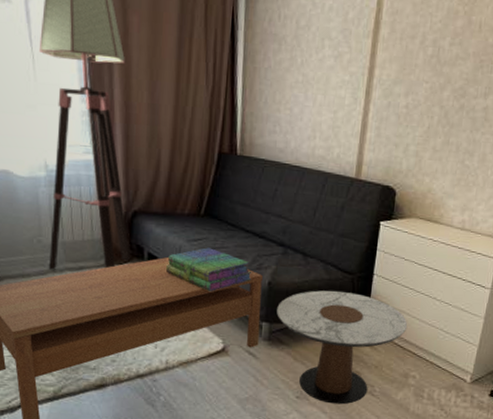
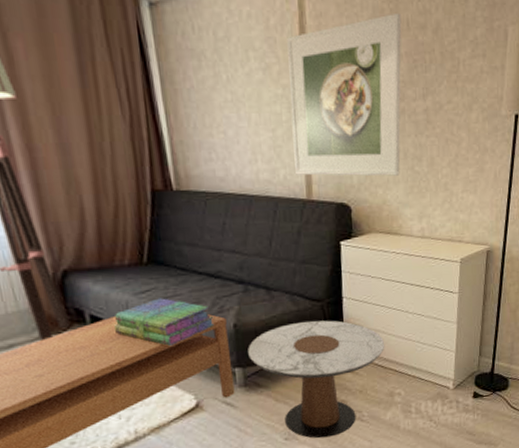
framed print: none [348,15,475,167] -> present [287,12,402,177]

